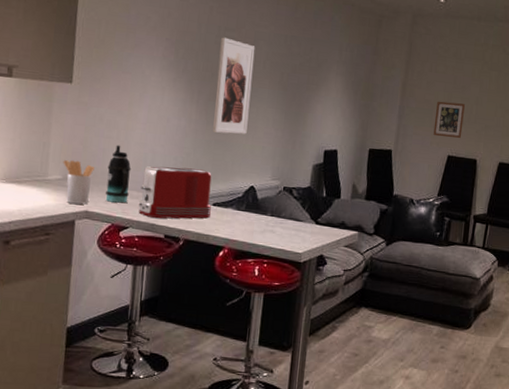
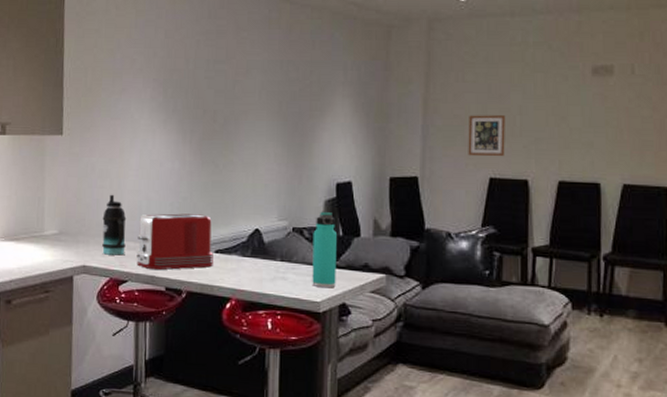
utensil holder: present [63,160,95,205] -> none [58,213,89,259]
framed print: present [213,37,255,134] -> none [209,70,249,173]
thermos bottle: none [296,174,321,242] -> present [312,211,336,288]

